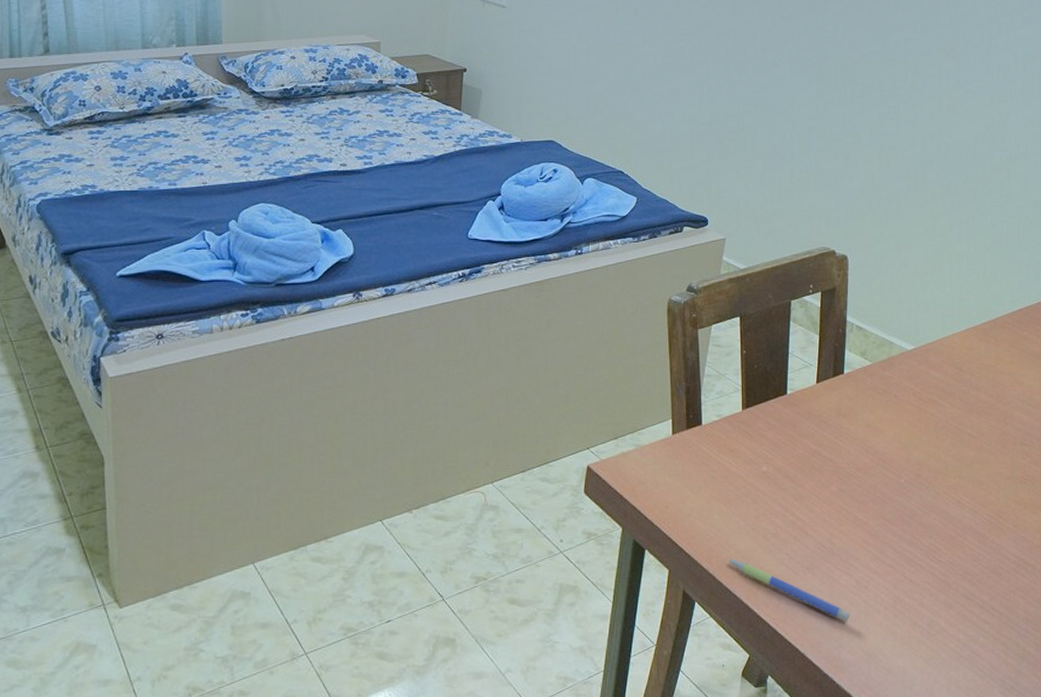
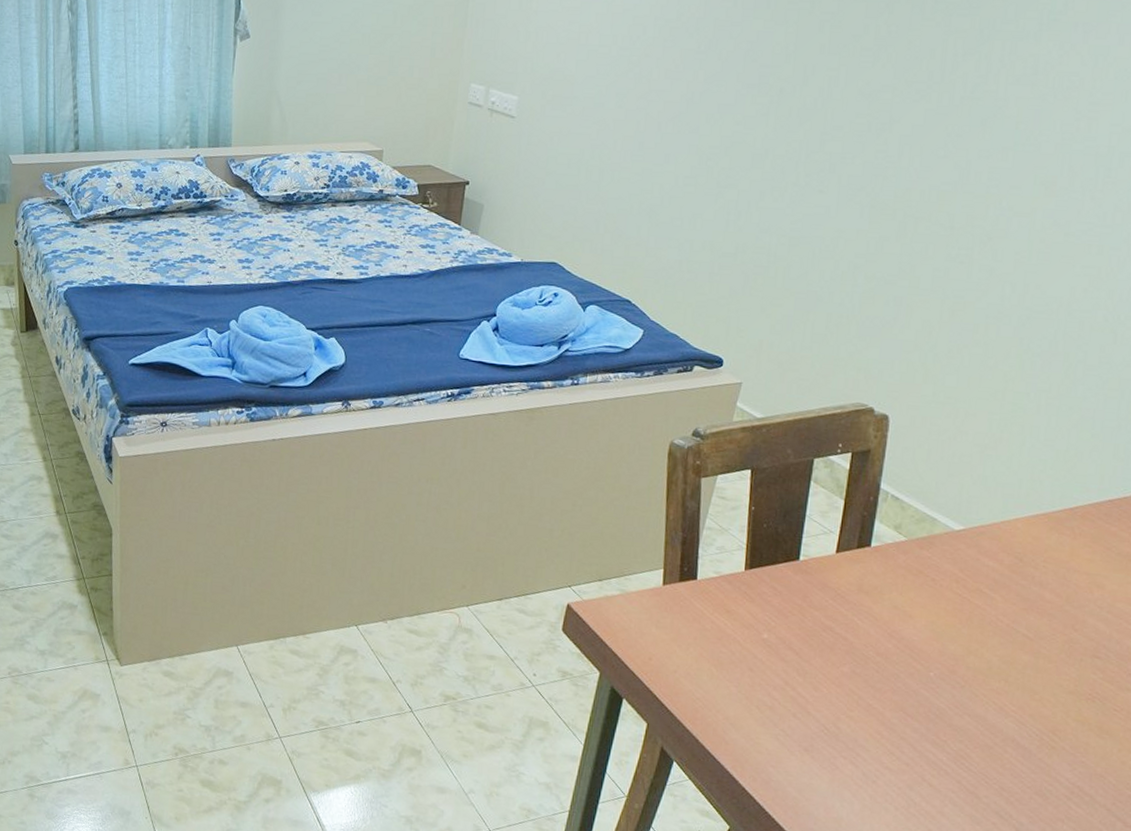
pen: present [727,559,850,622] -> none [713,723,852,814]

